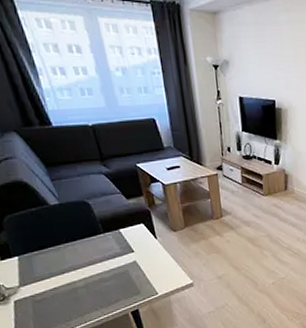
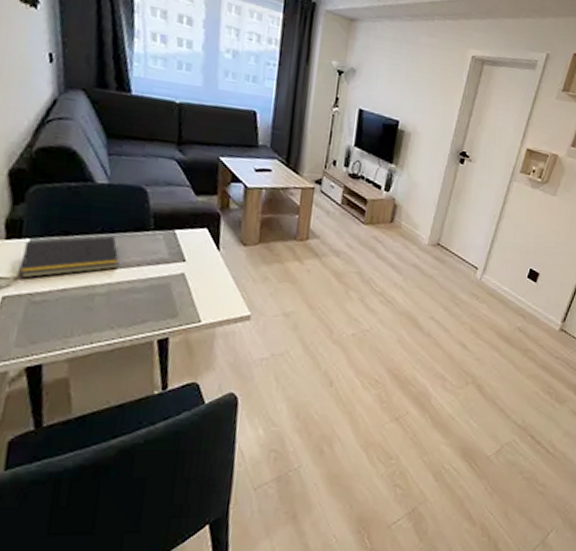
notepad: none [15,242,87,286] -> present [21,235,119,279]

